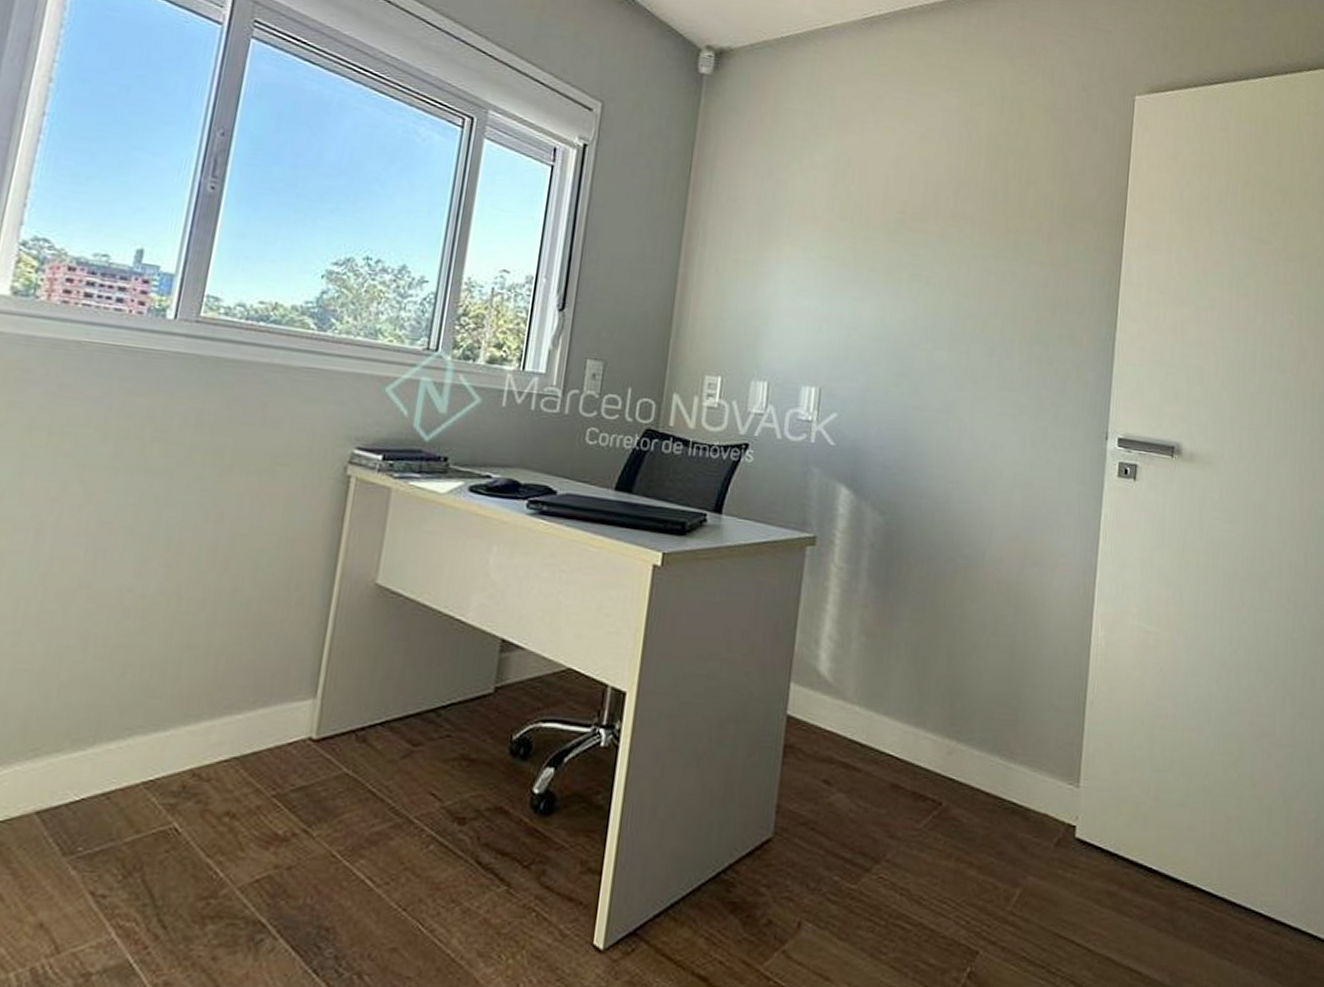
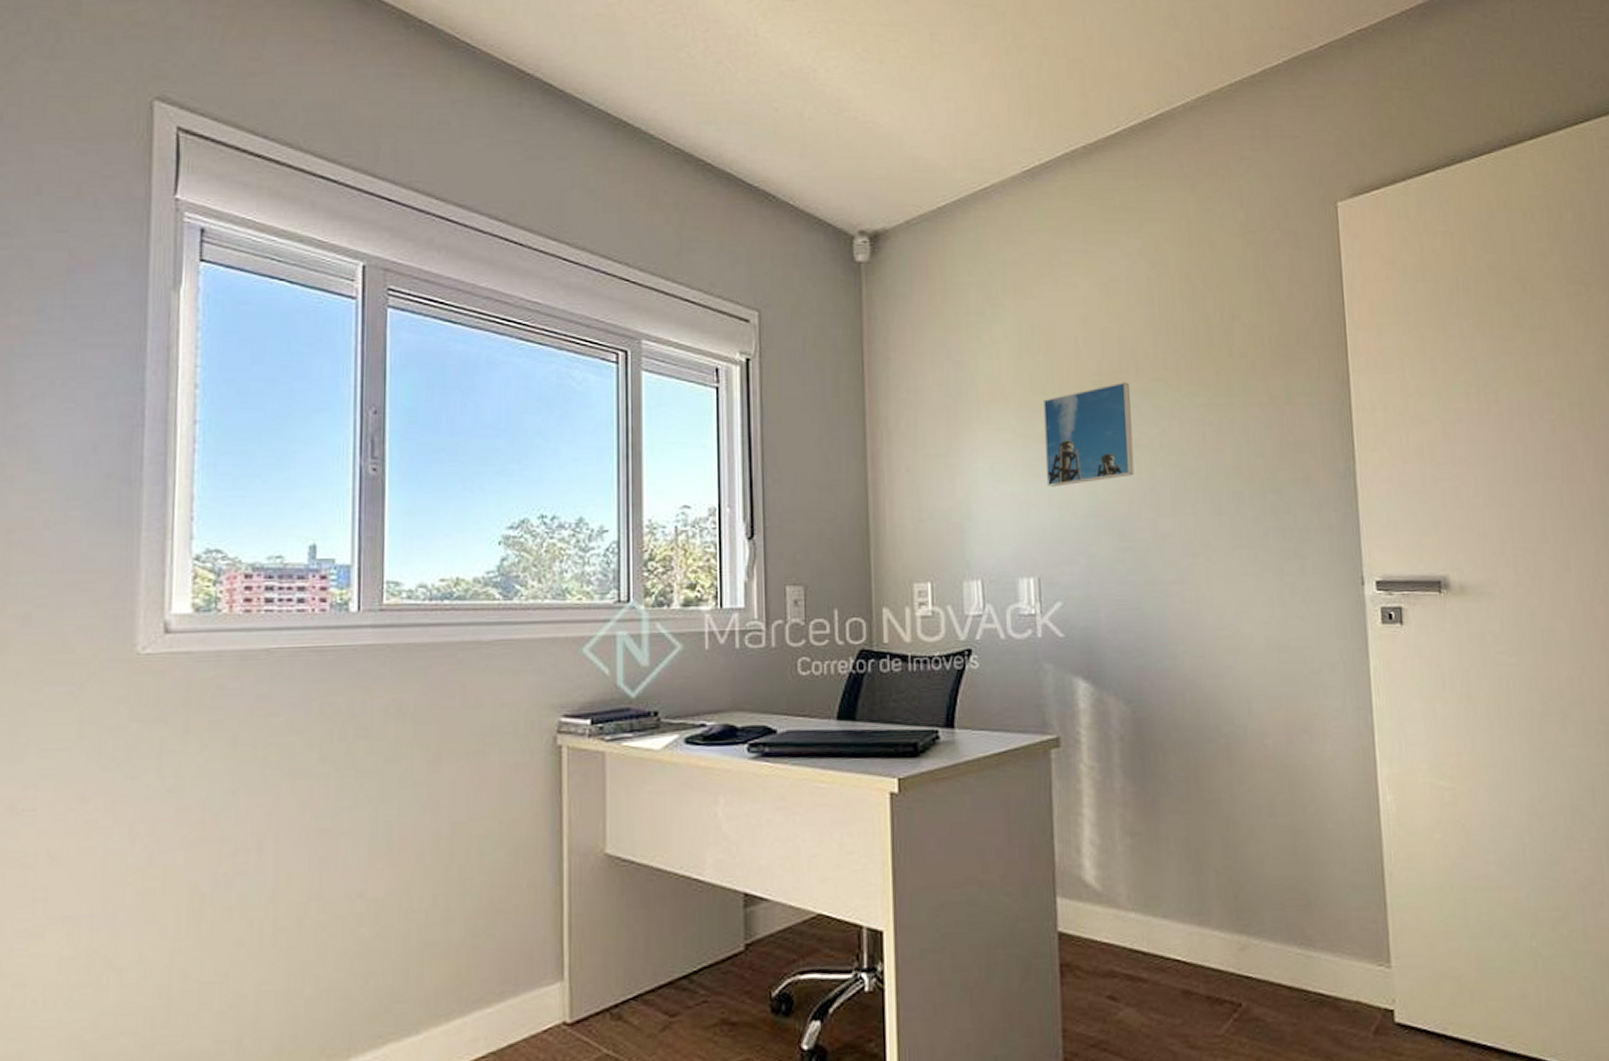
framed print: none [840,223,928,310] -> present [1044,382,1134,487]

